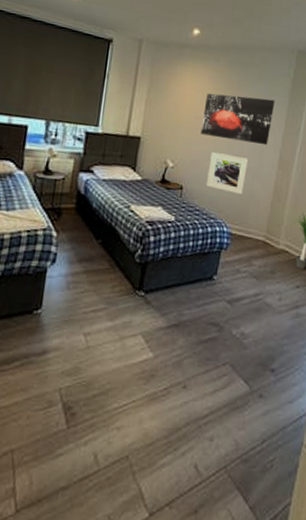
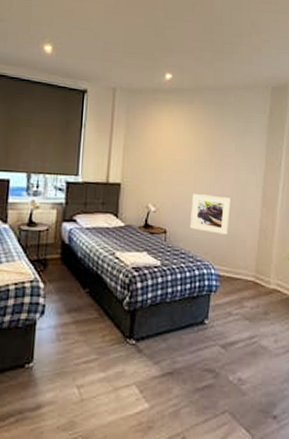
wall art: present [201,93,275,146] -> none [180,135,253,184]

